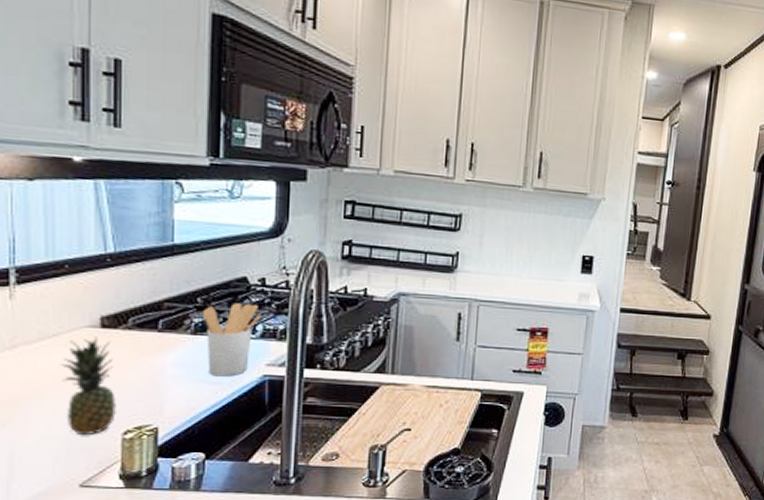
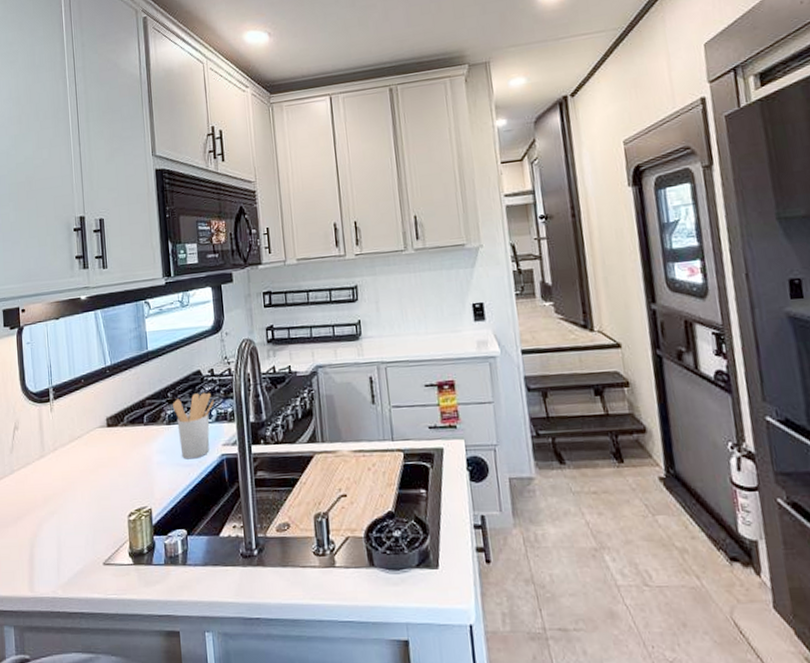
fruit: present [60,336,116,435] -> none [84,434,123,519]

